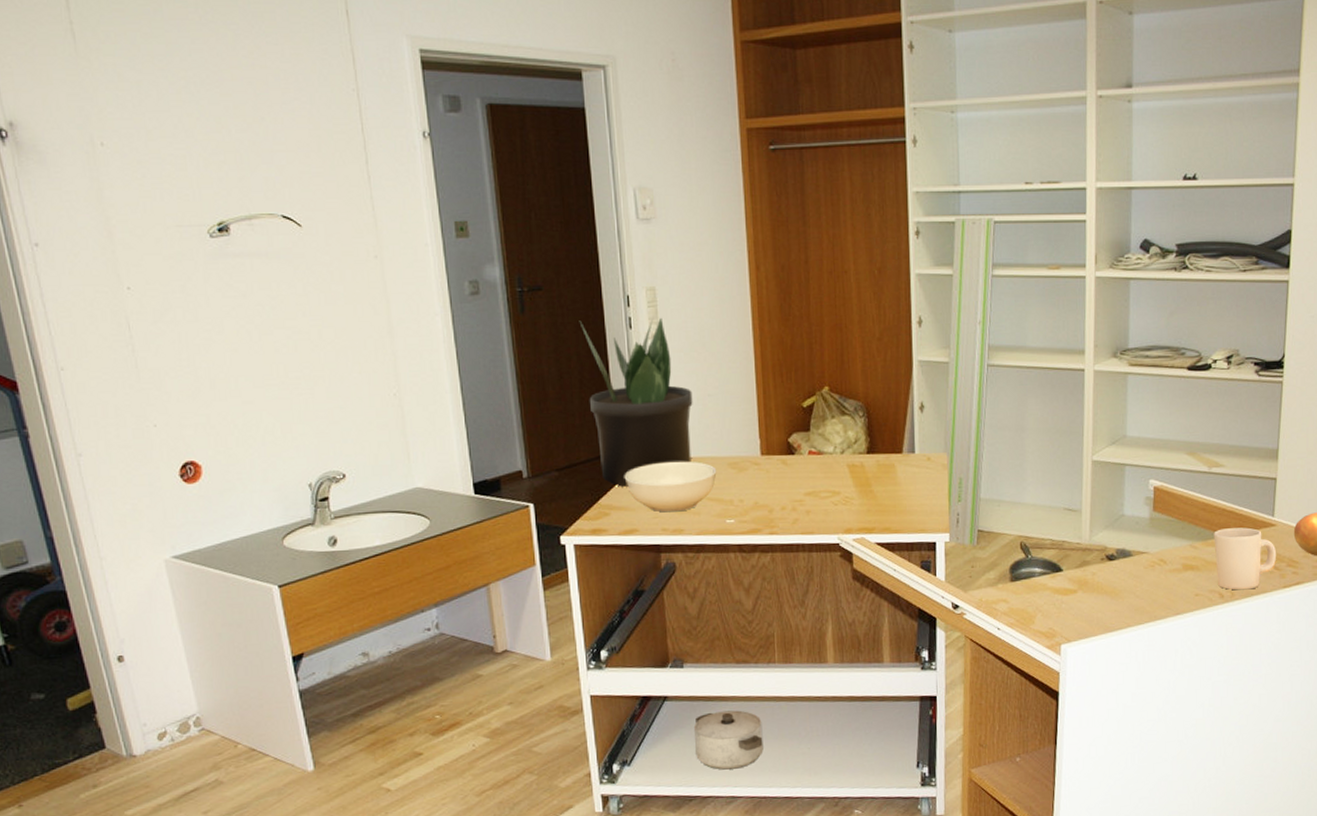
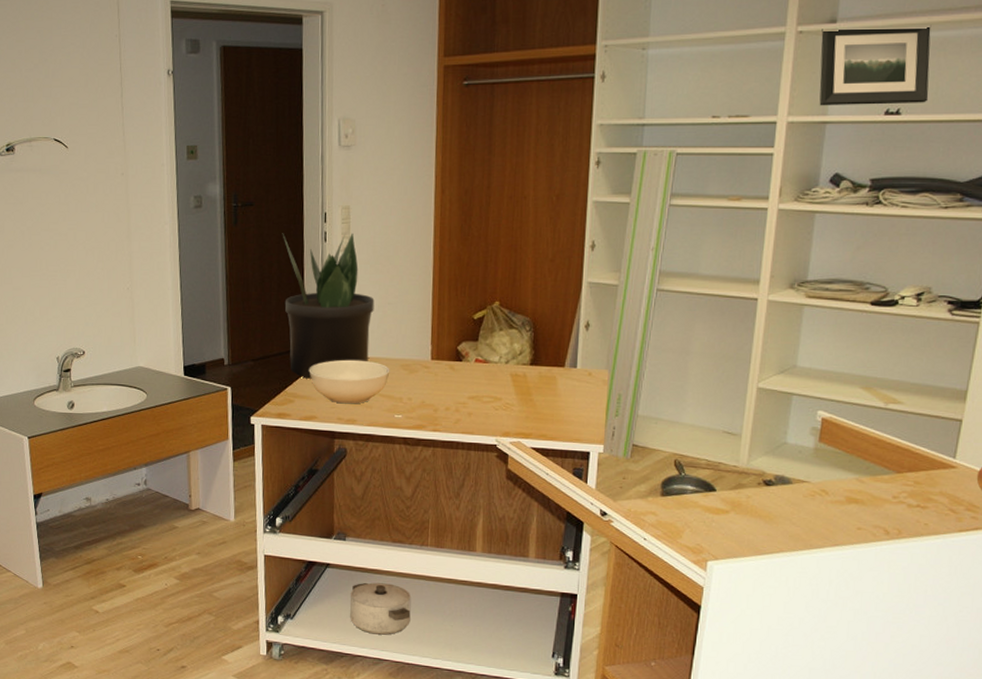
picture frame: none [1119,91,1220,172] -> present [819,25,932,106]
mug: present [1214,527,1277,591] -> none [883,465,955,530]

